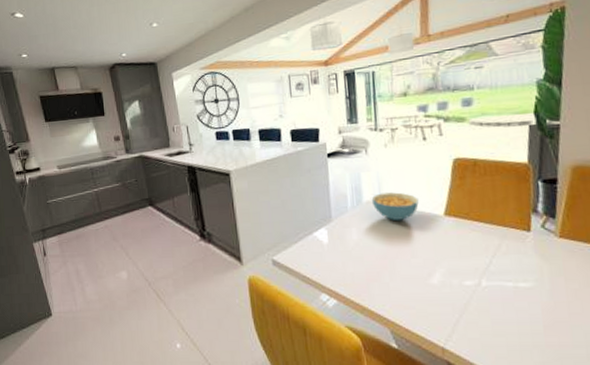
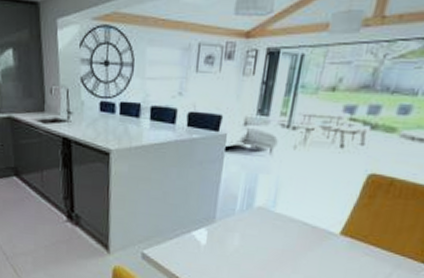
cereal bowl: present [371,192,419,221] -> none [263,200,316,233]

